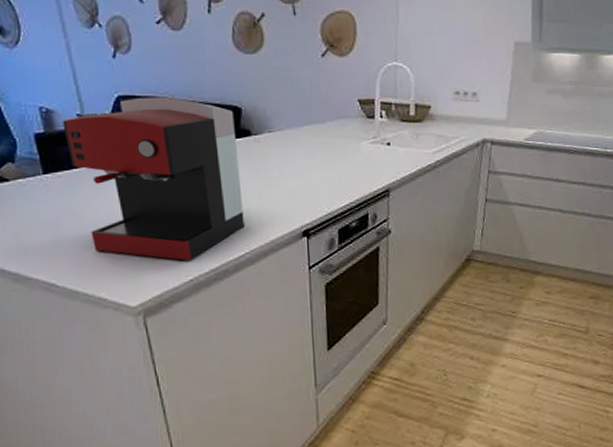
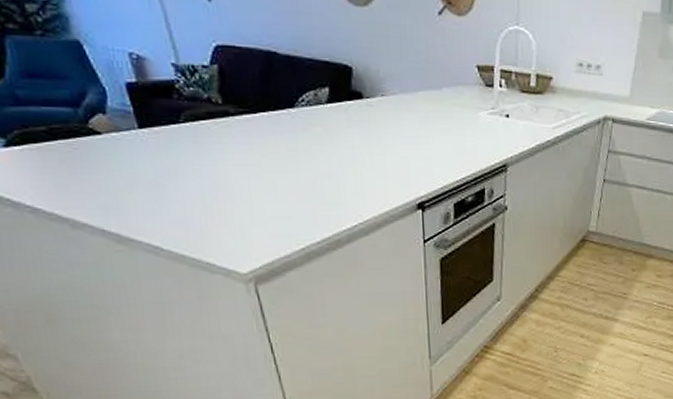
coffee maker: present [63,97,244,260] -> none [156,48,357,228]

